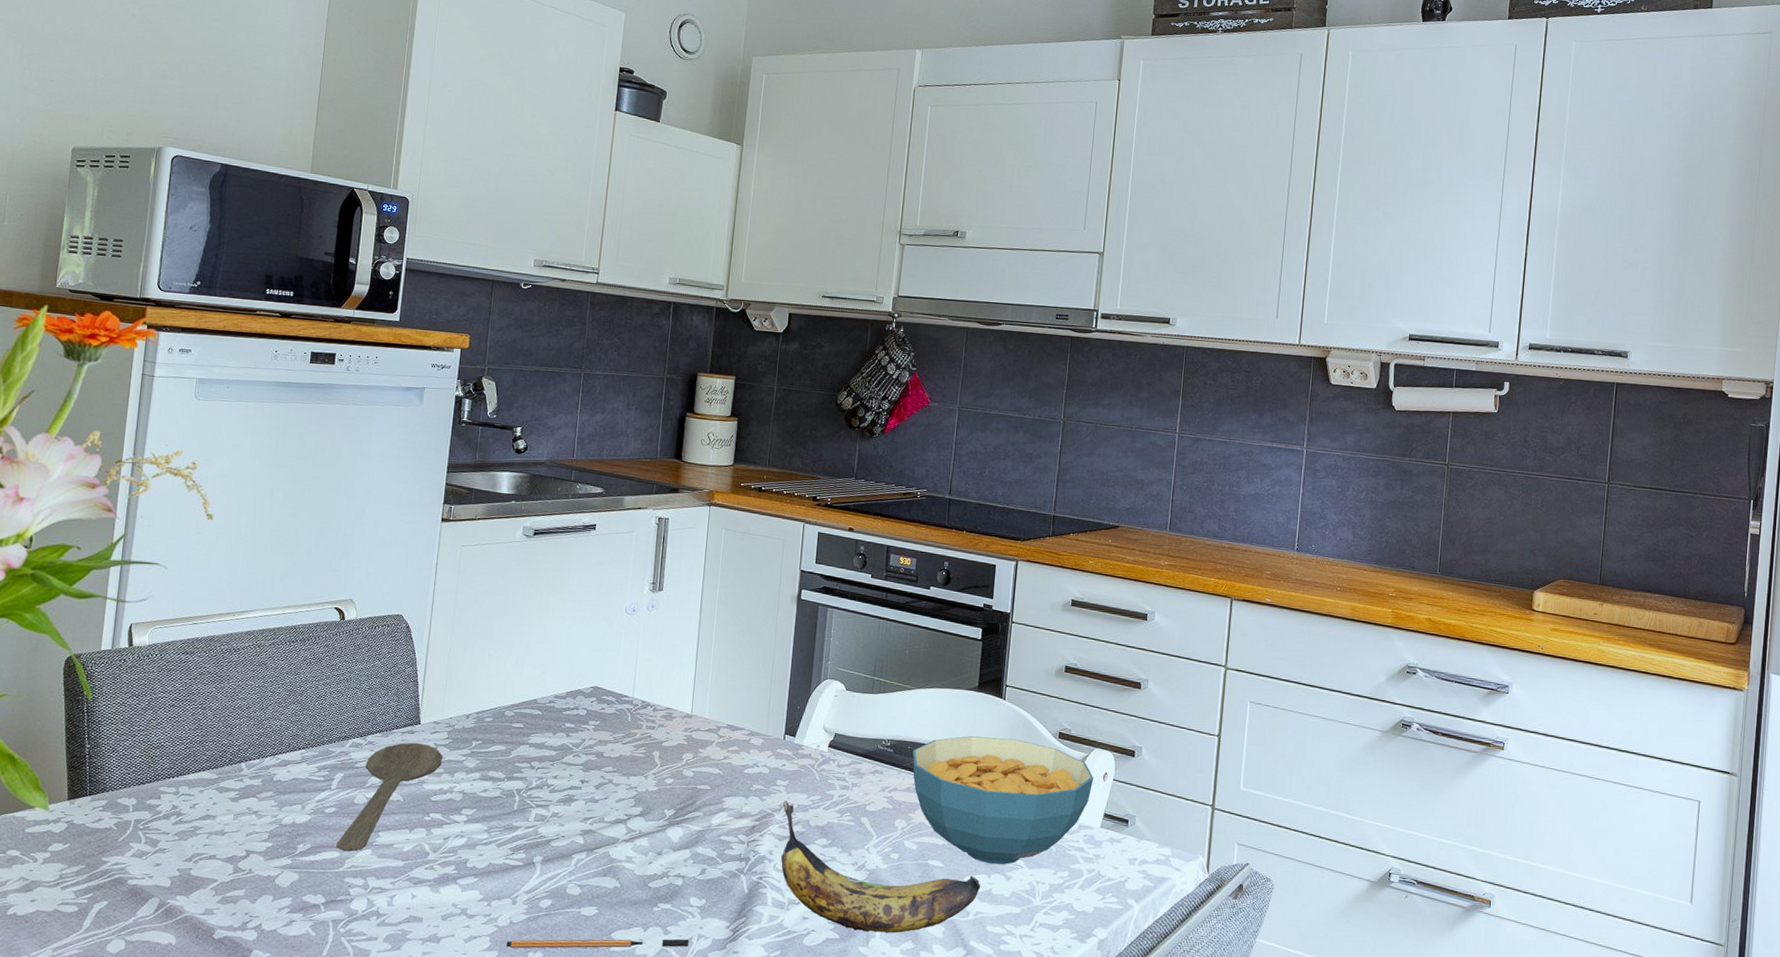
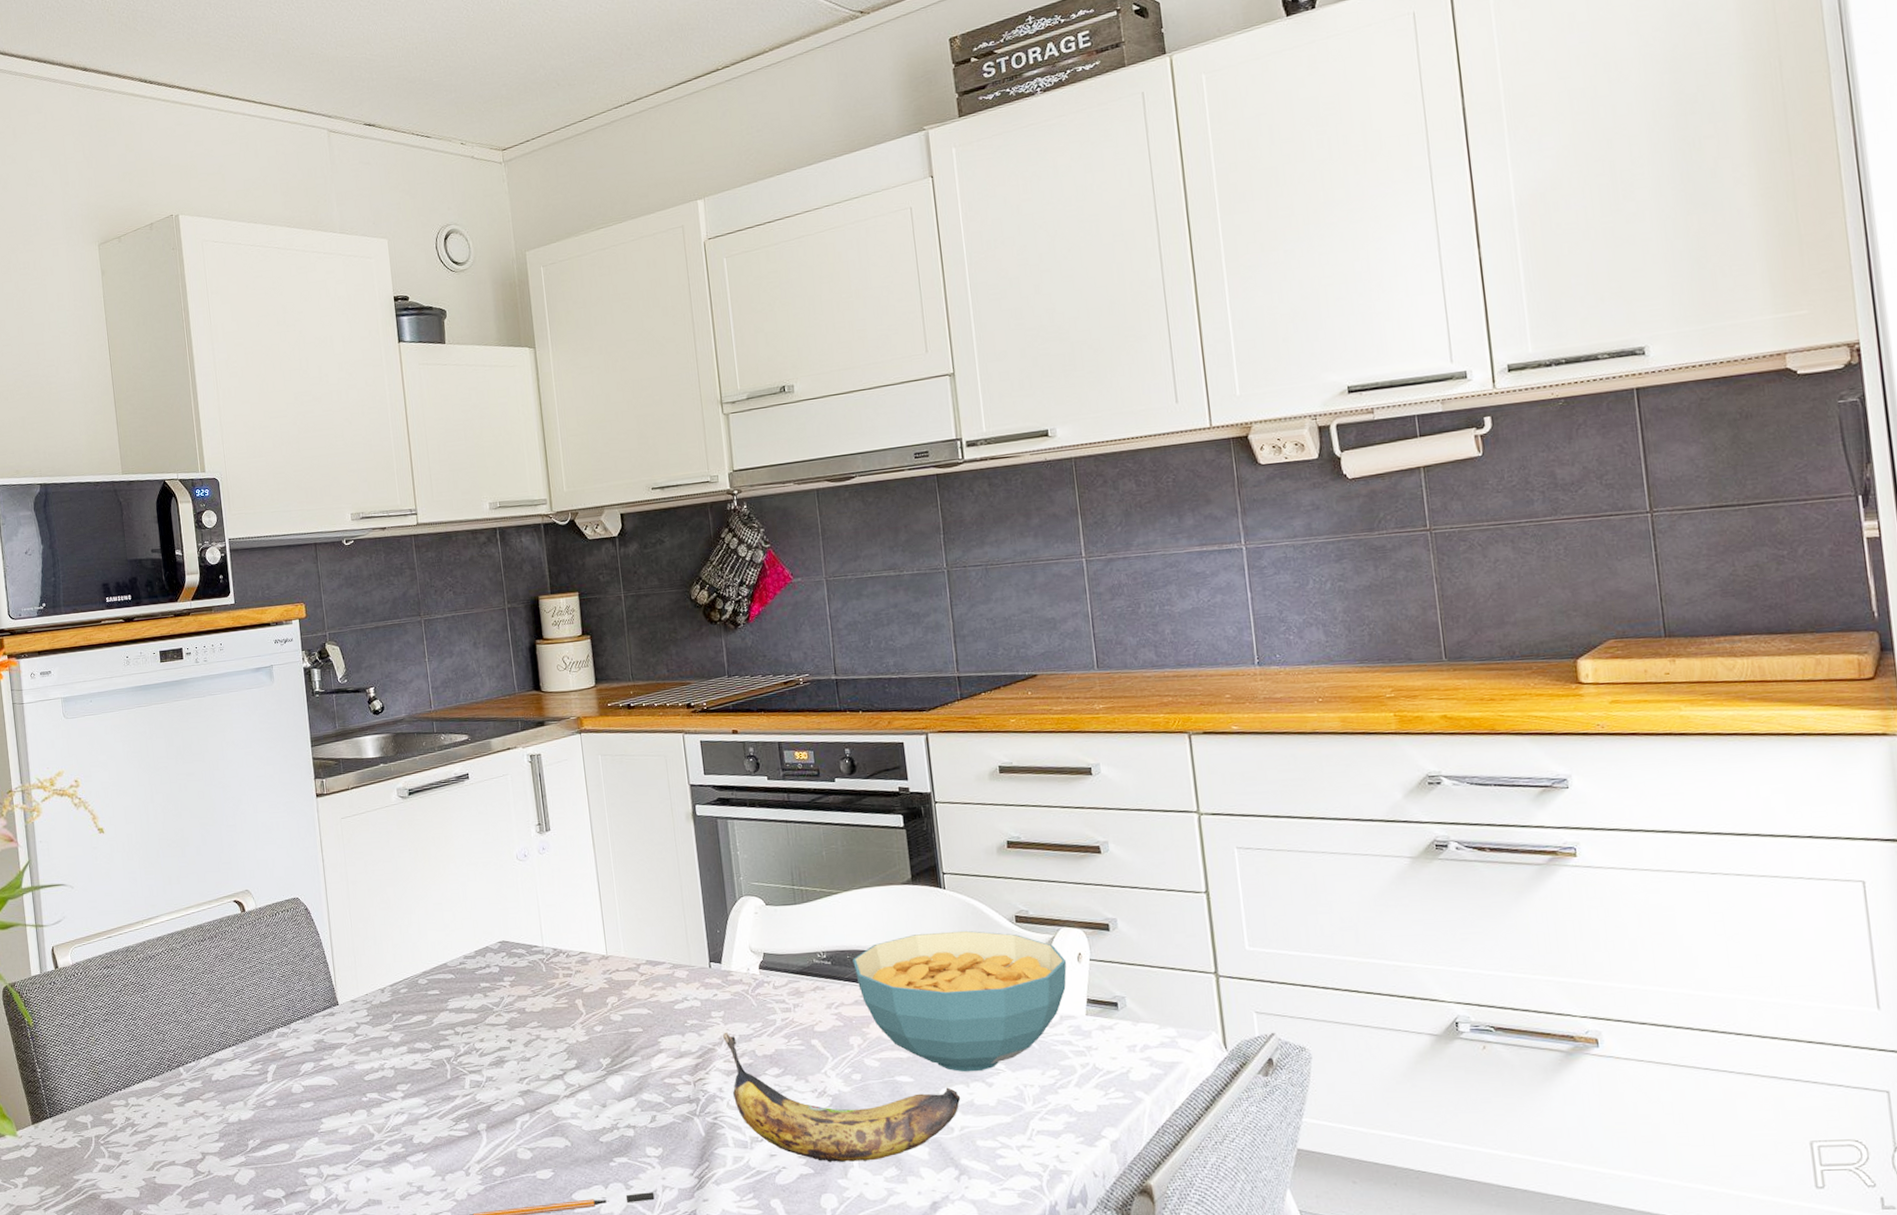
wooden spoon: present [336,742,443,851] -> none [284,1024,368,1141]

